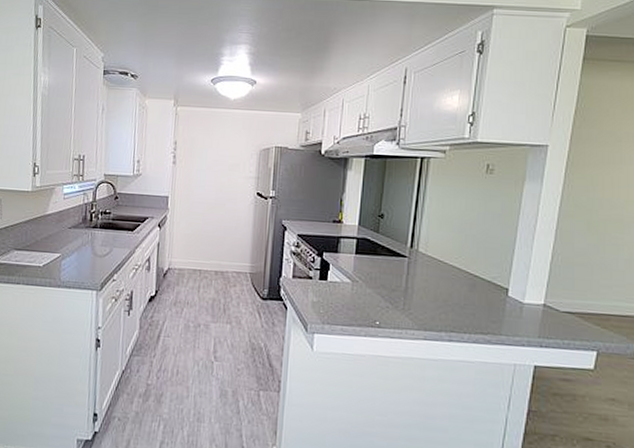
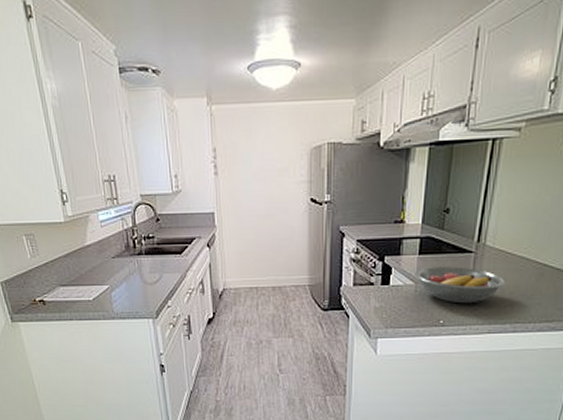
fruit bowl: none [353,267,438,307] -> present [416,265,505,304]

